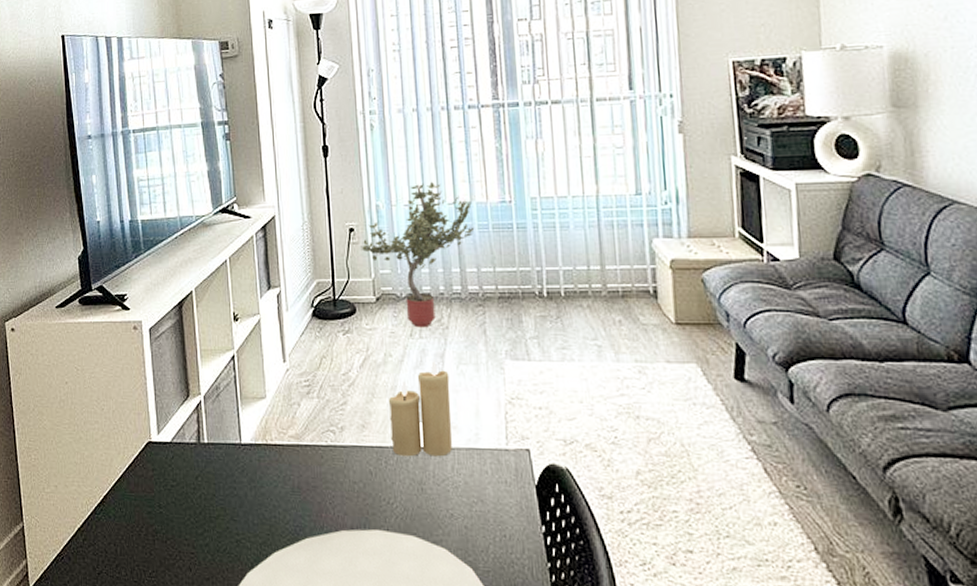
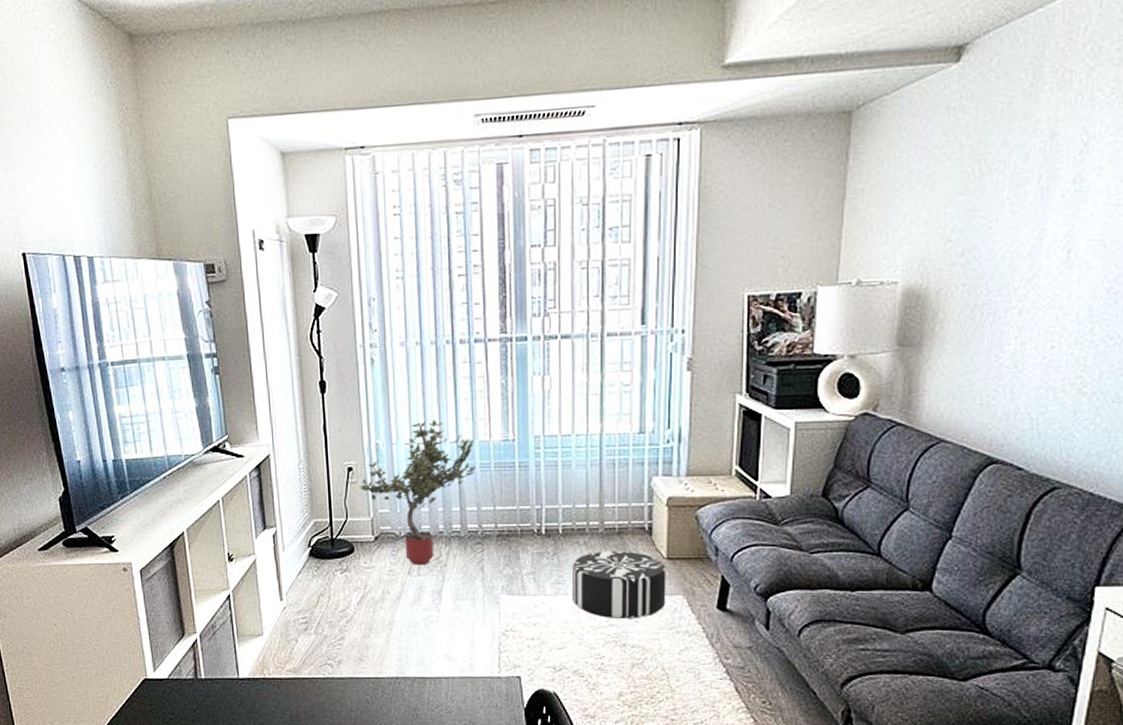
candle: present [389,361,452,457] -> none [386,597,447,686]
pouf: none [577,314,679,388] -> present [572,550,666,618]

